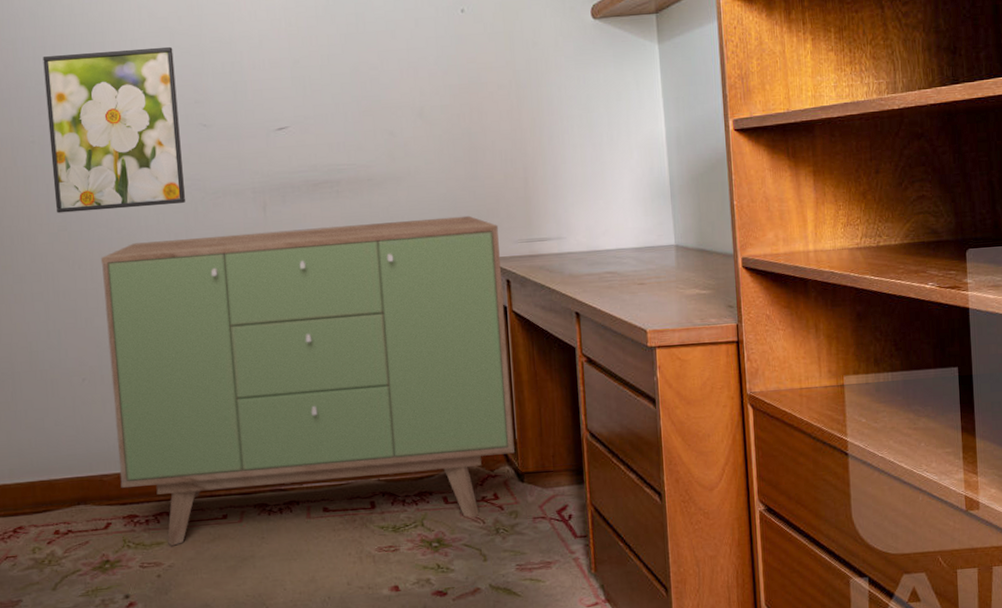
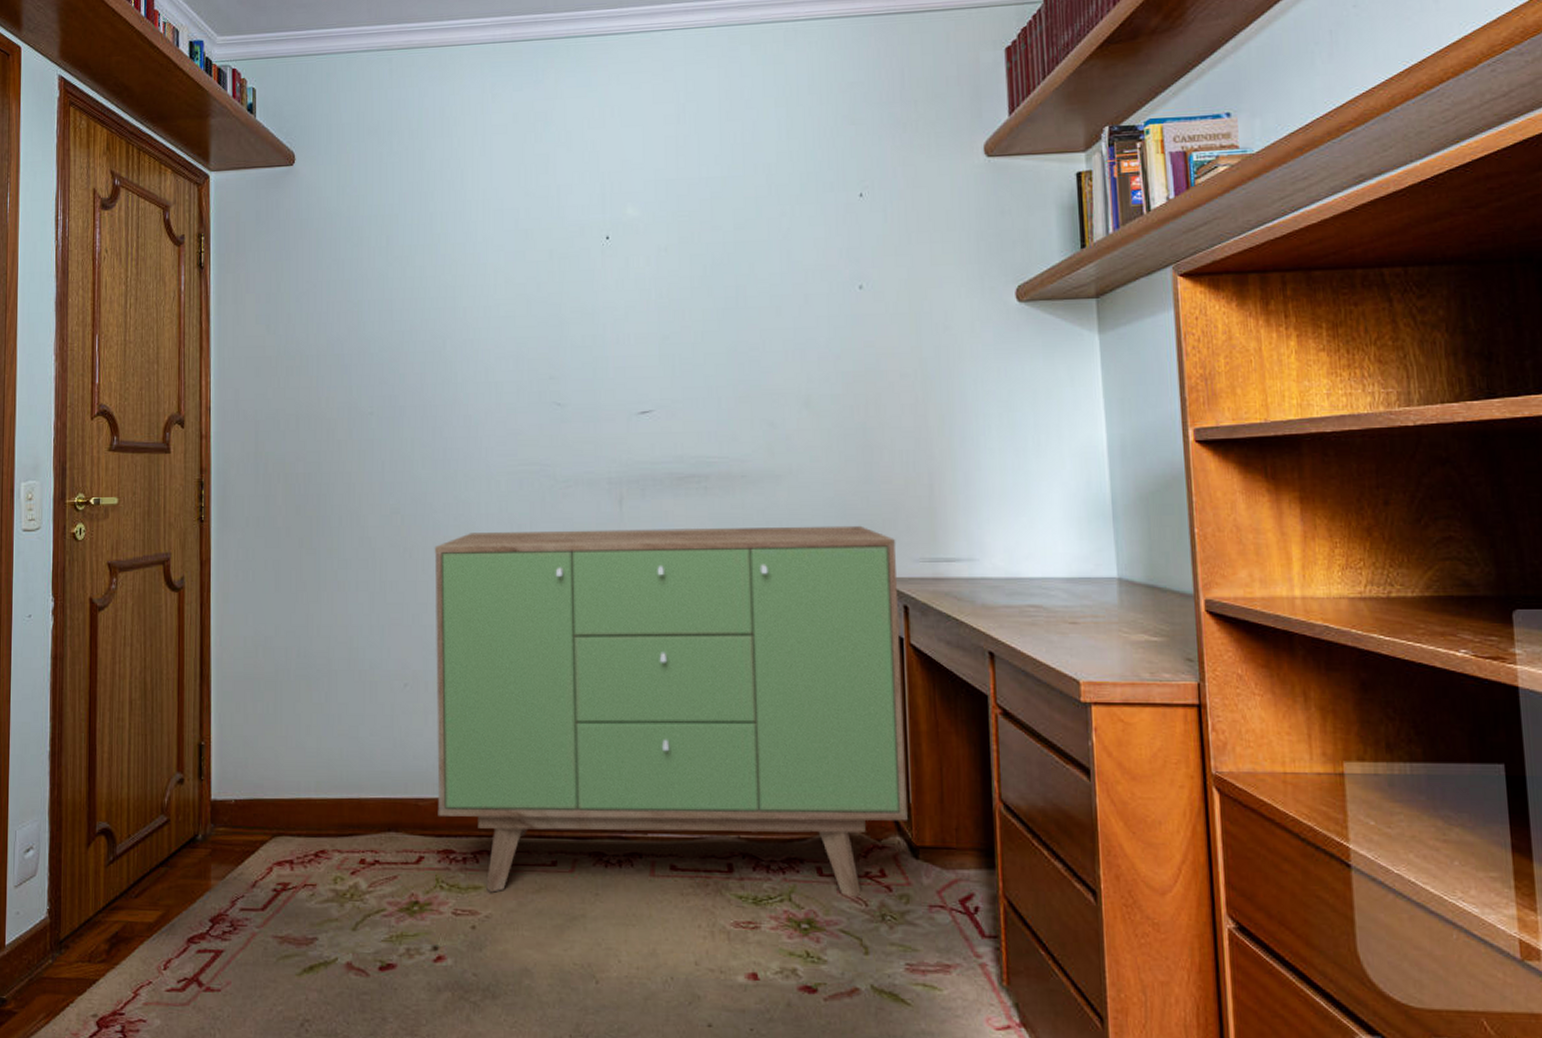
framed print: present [43,46,185,214] -> none [389,315,532,494]

